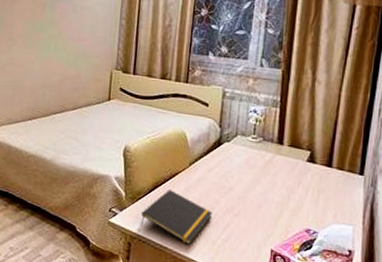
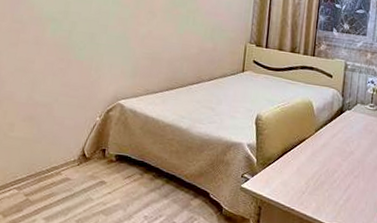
notepad: present [140,190,213,245] -> none [270,155,336,206]

